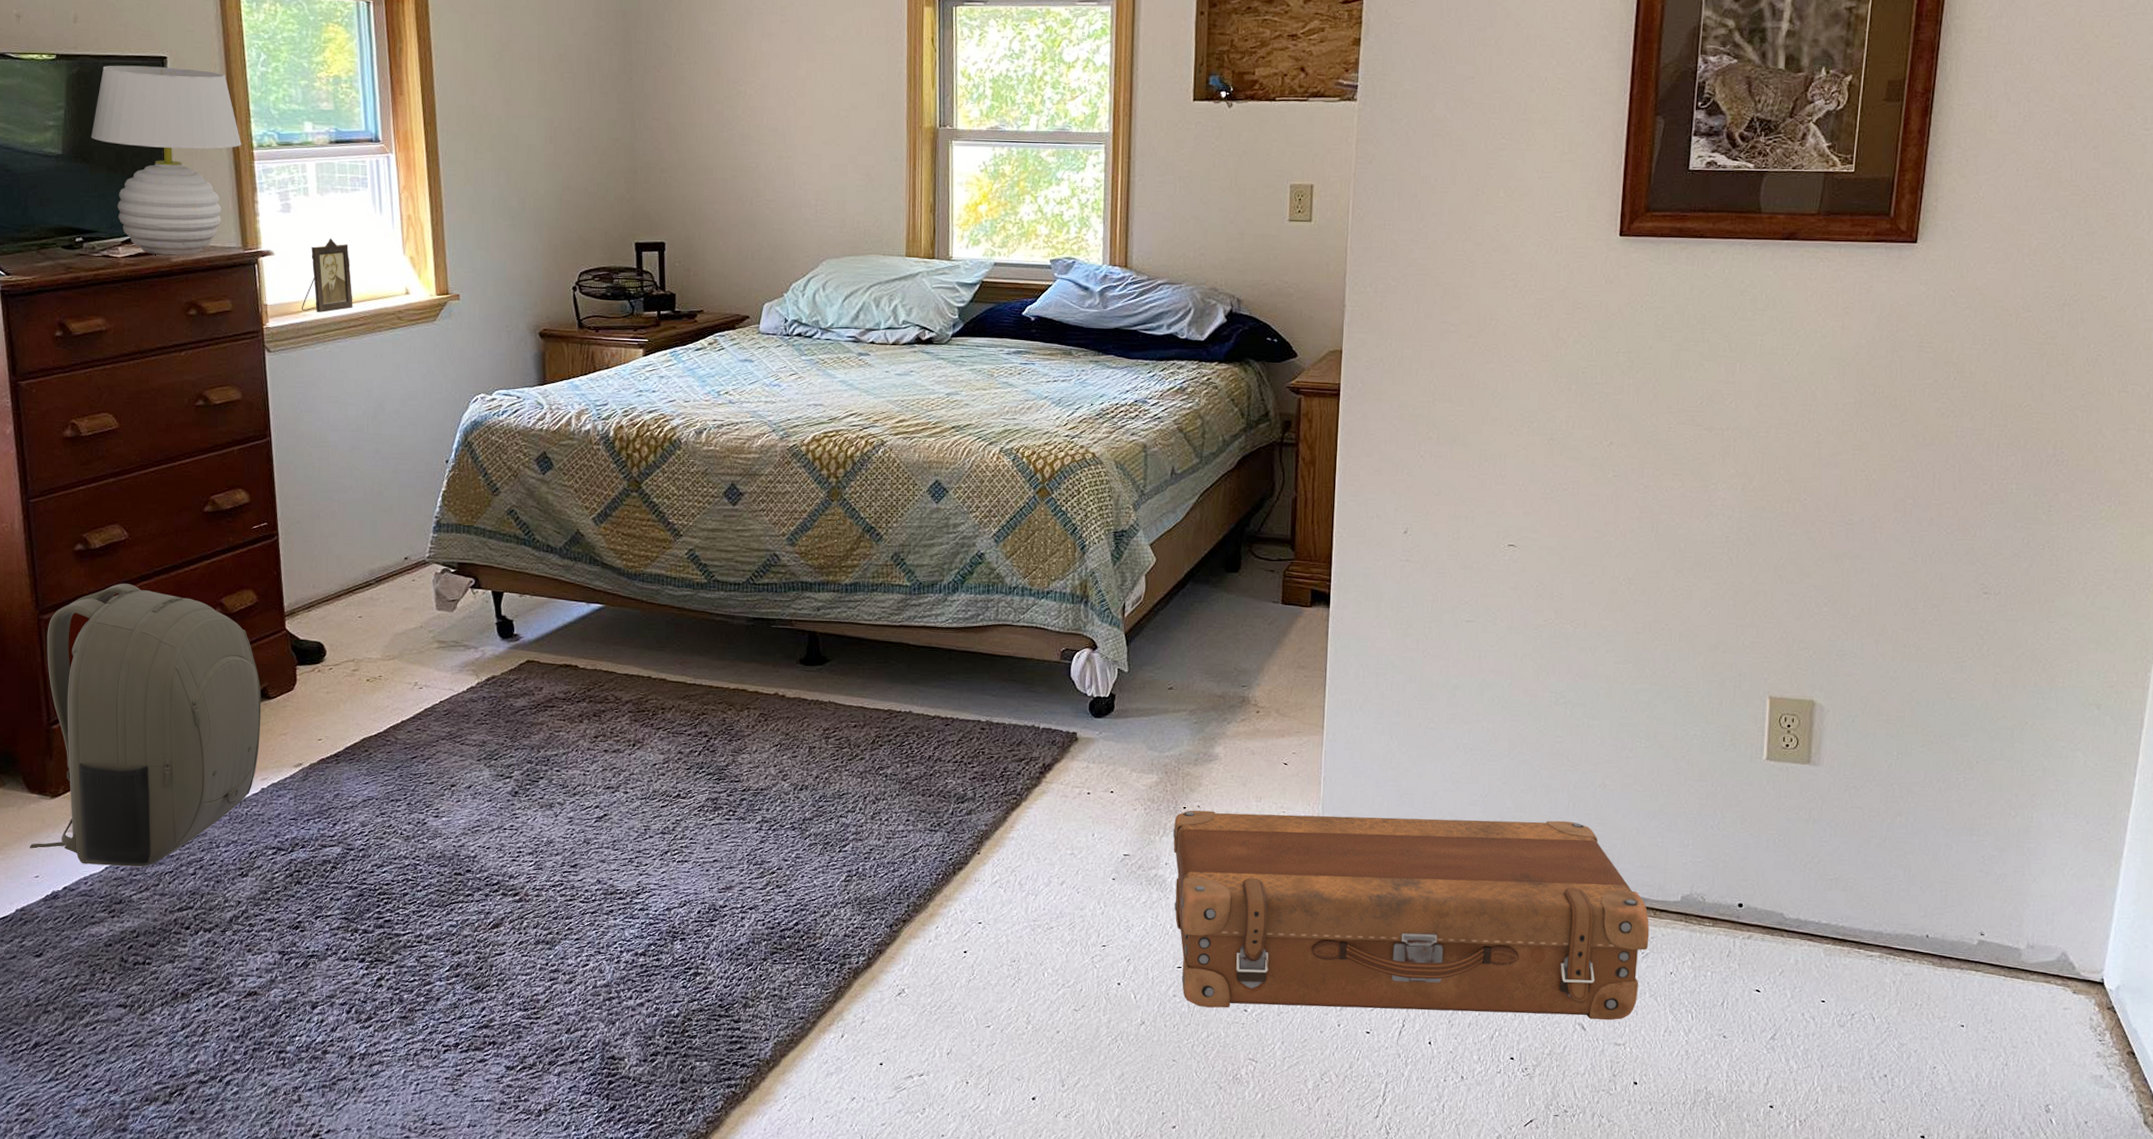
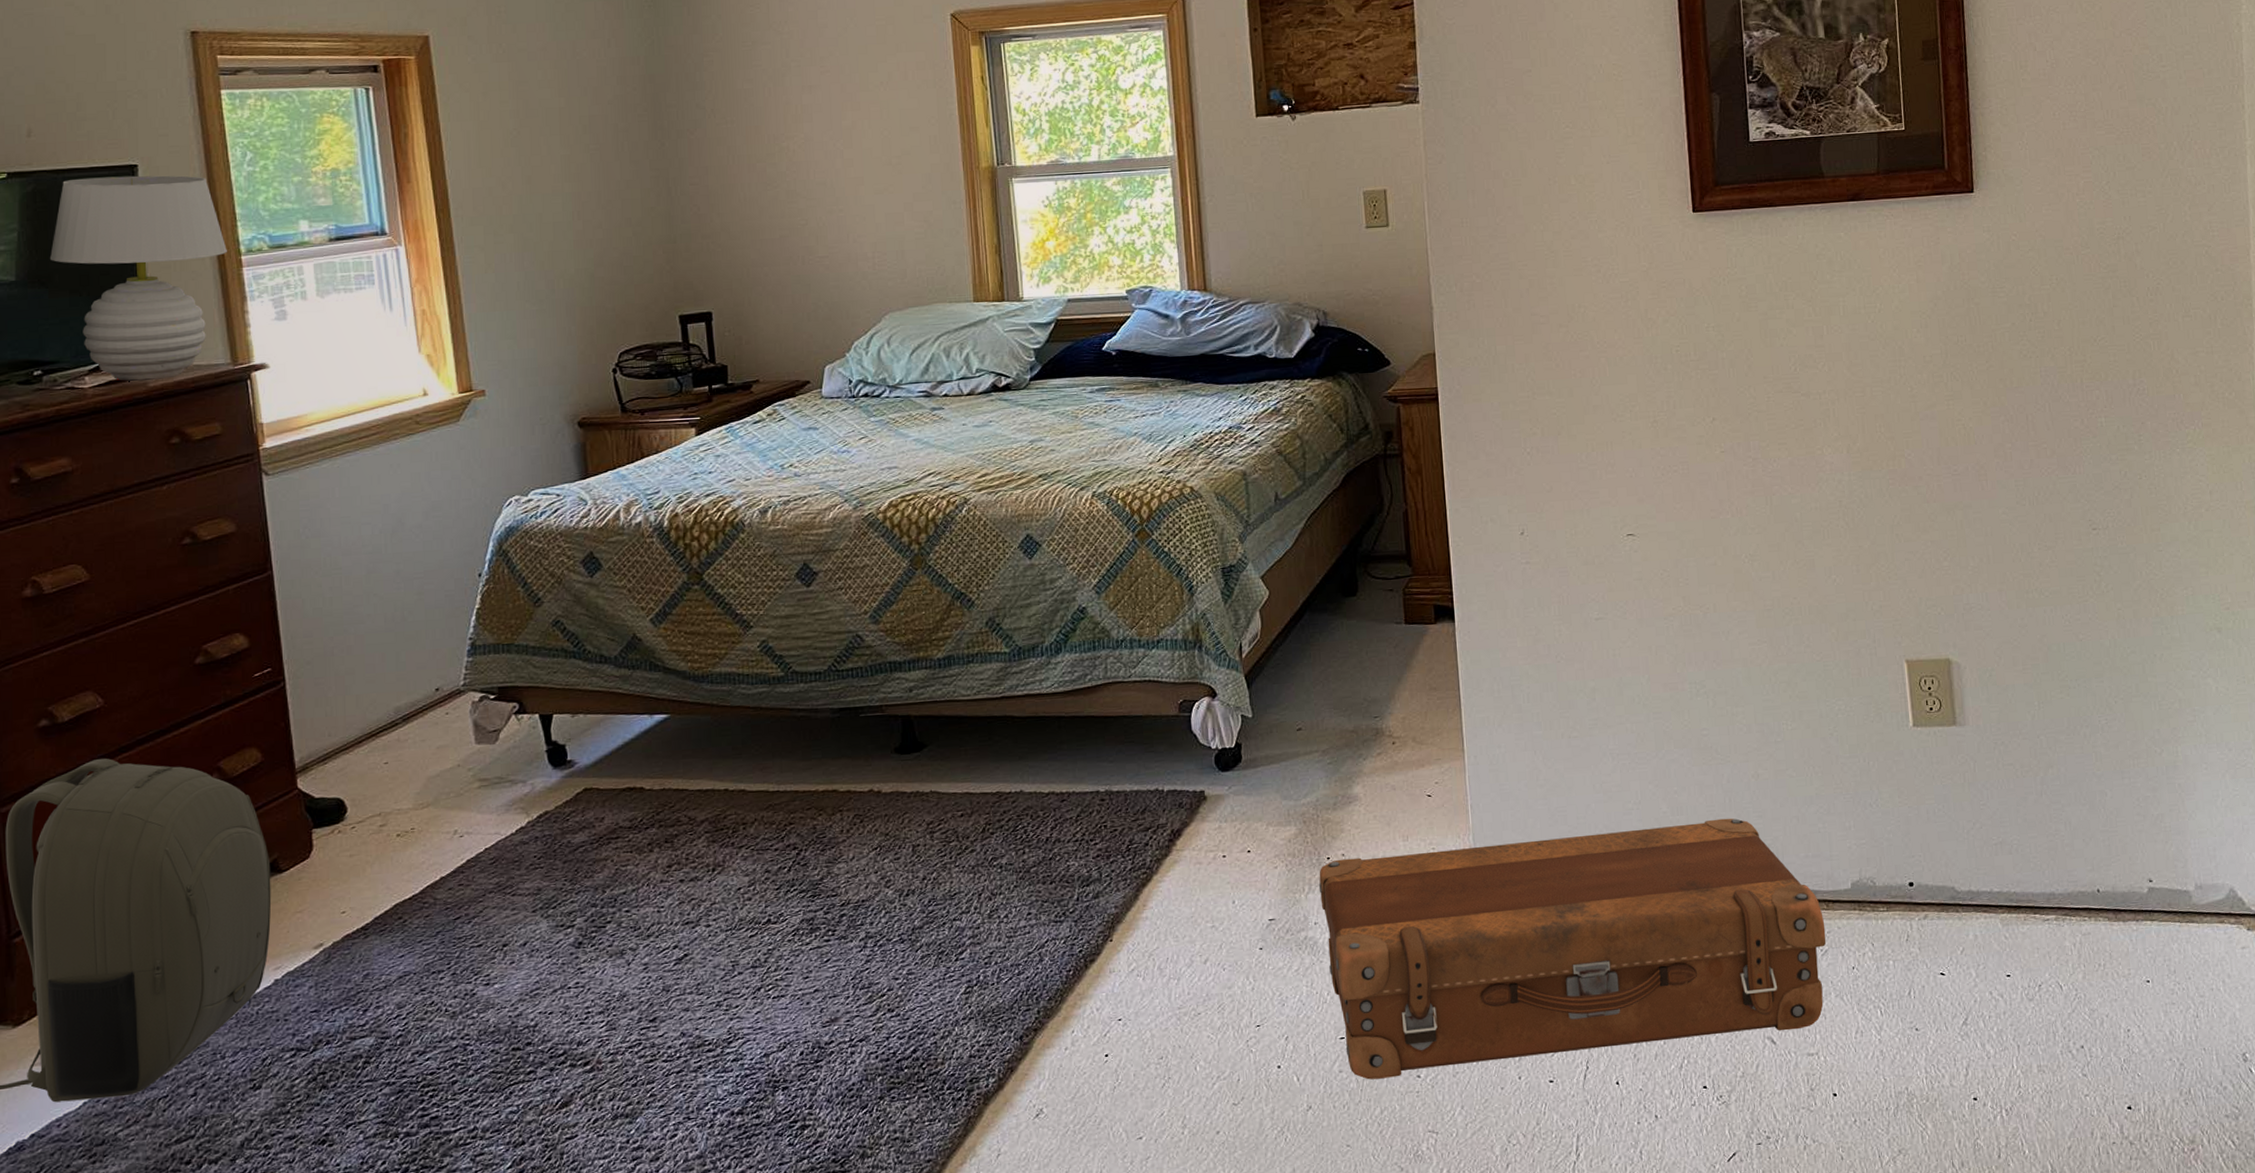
photo frame: present [301,238,353,313] -> none [302,343,363,426]

